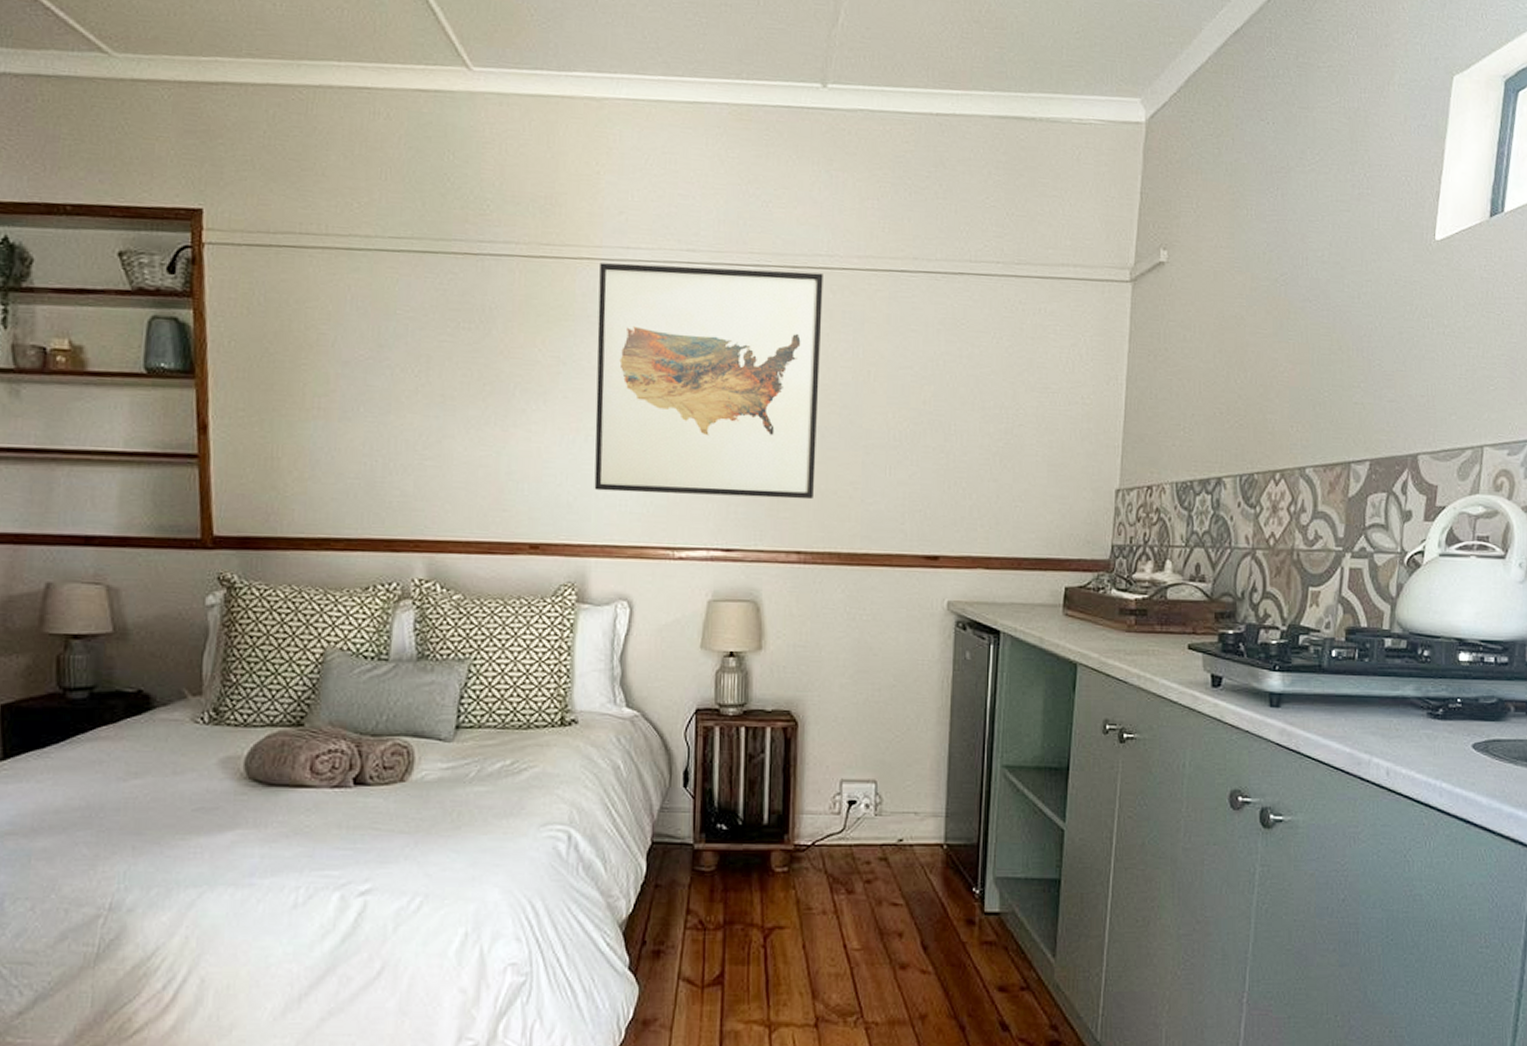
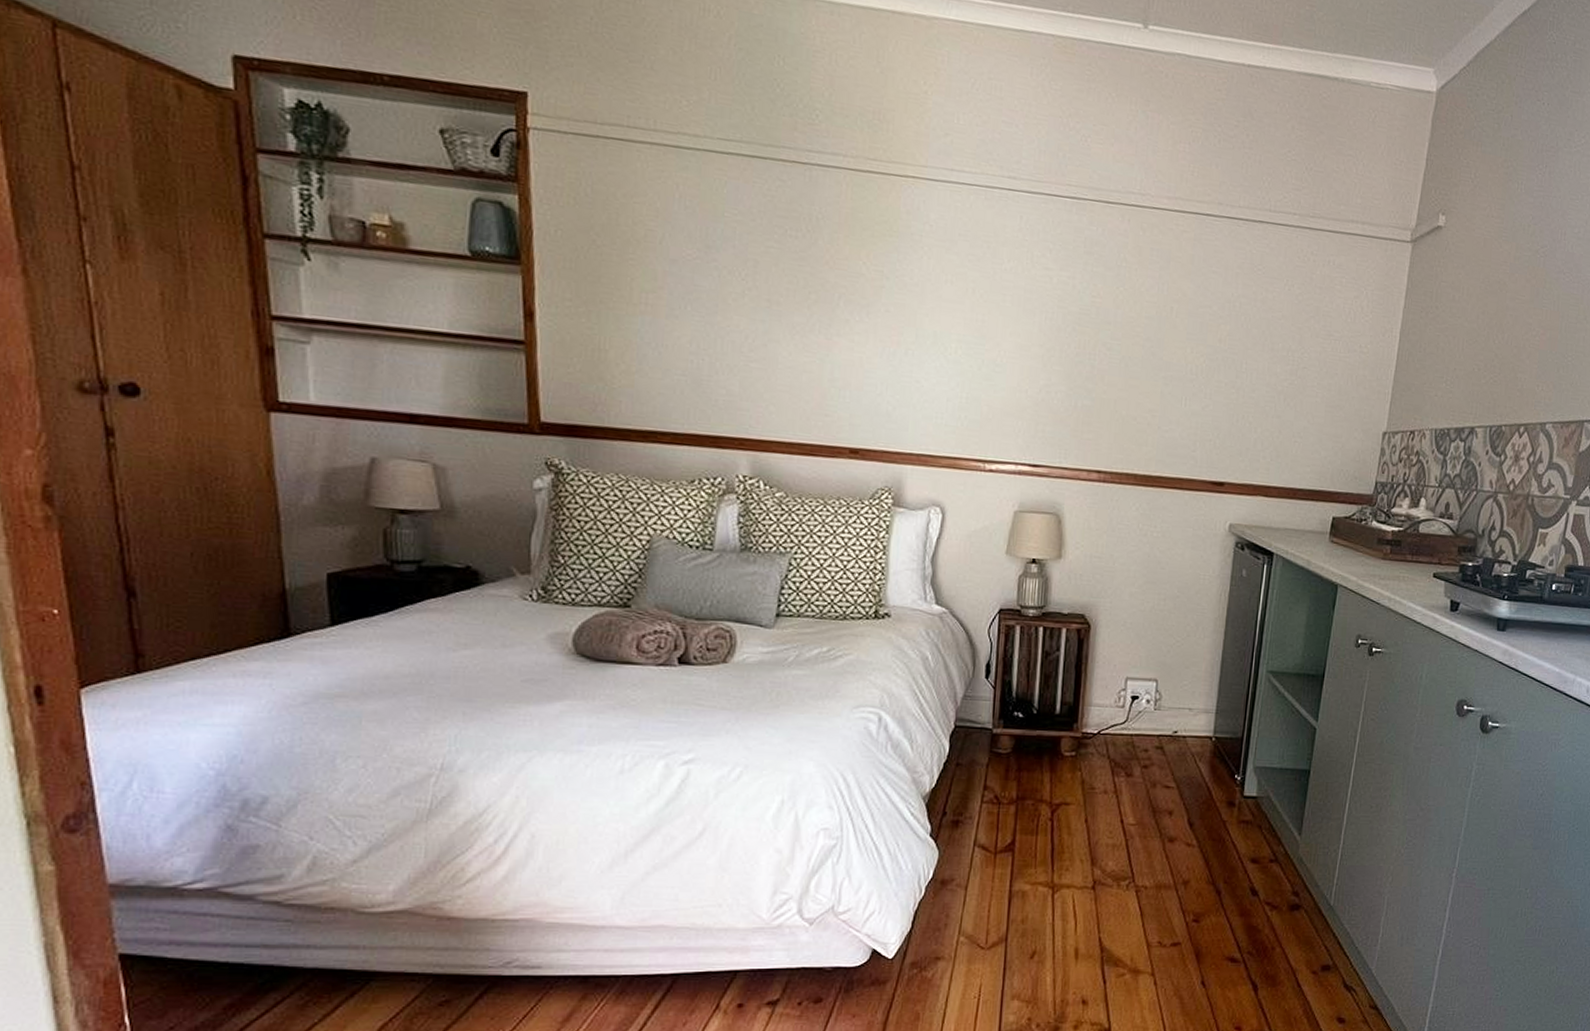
wall art: present [594,263,823,500] -> none [912,182,1135,424]

